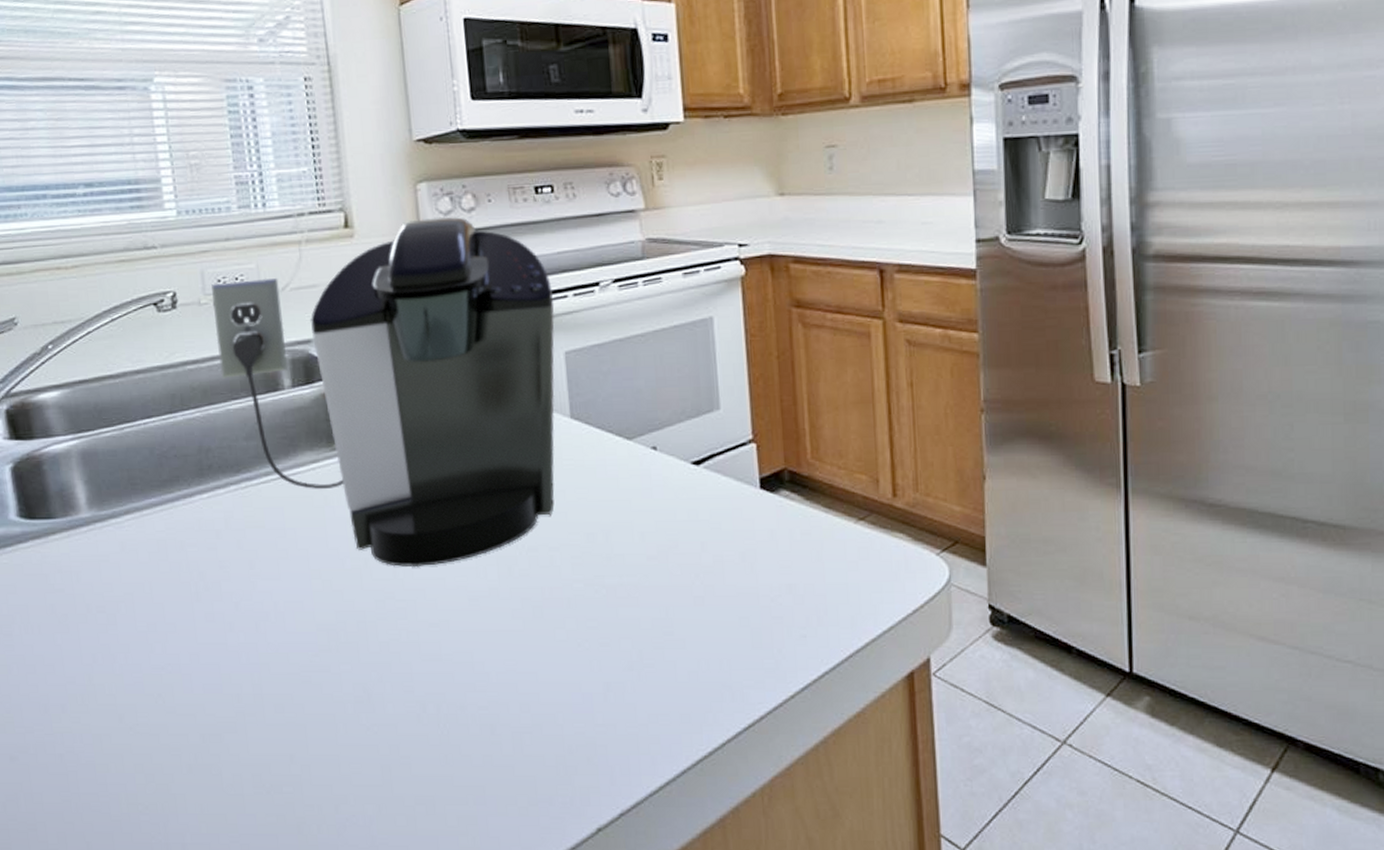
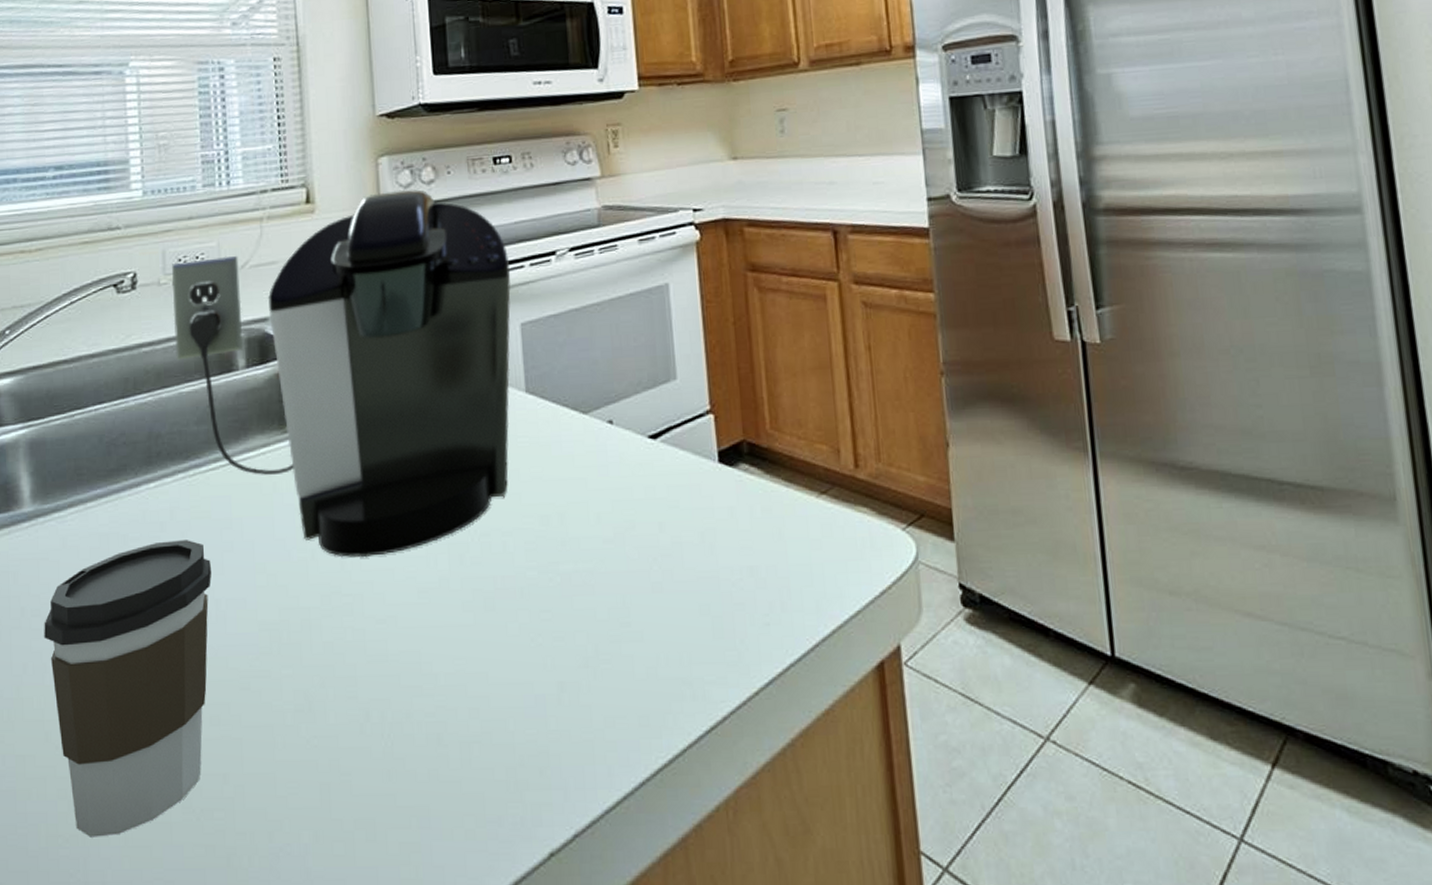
coffee cup: none [109,547,270,806] -> present [44,540,211,837]

